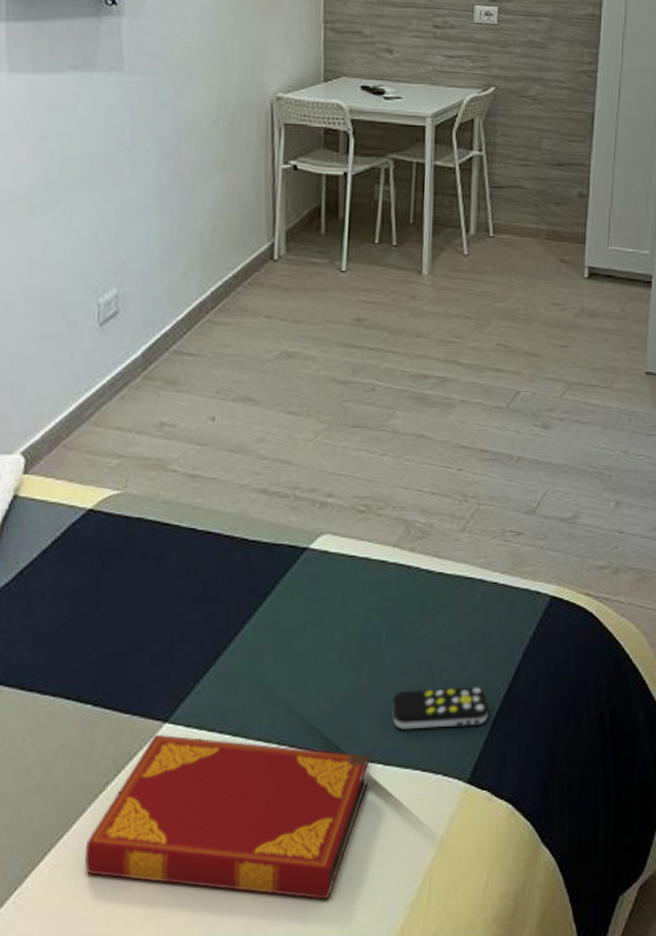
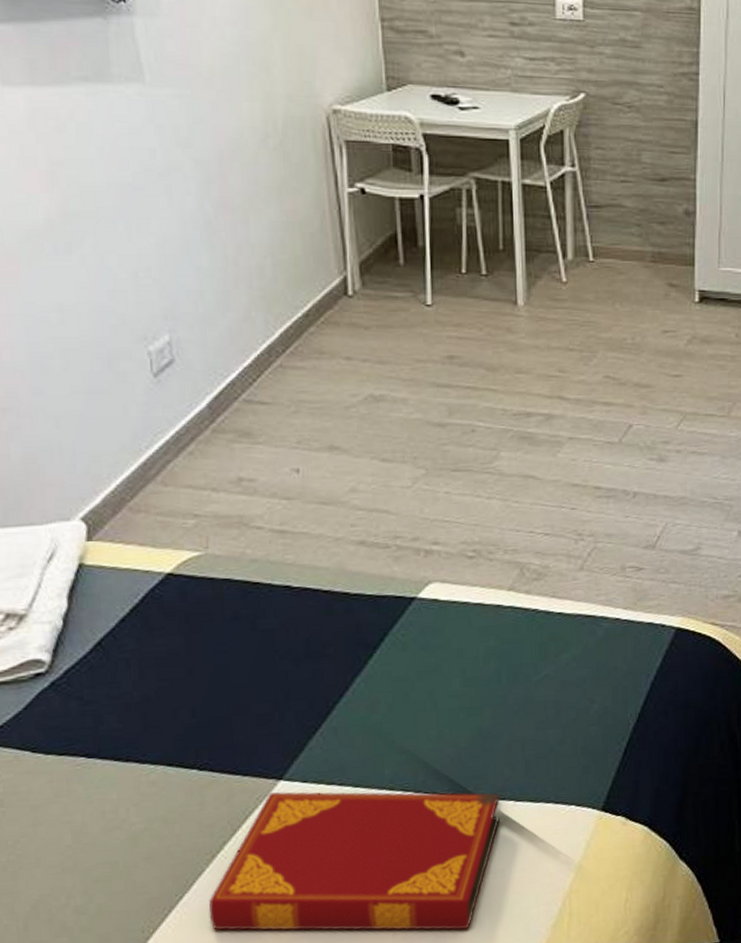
remote control: present [392,686,488,730] -> none [518,719,618,767]

